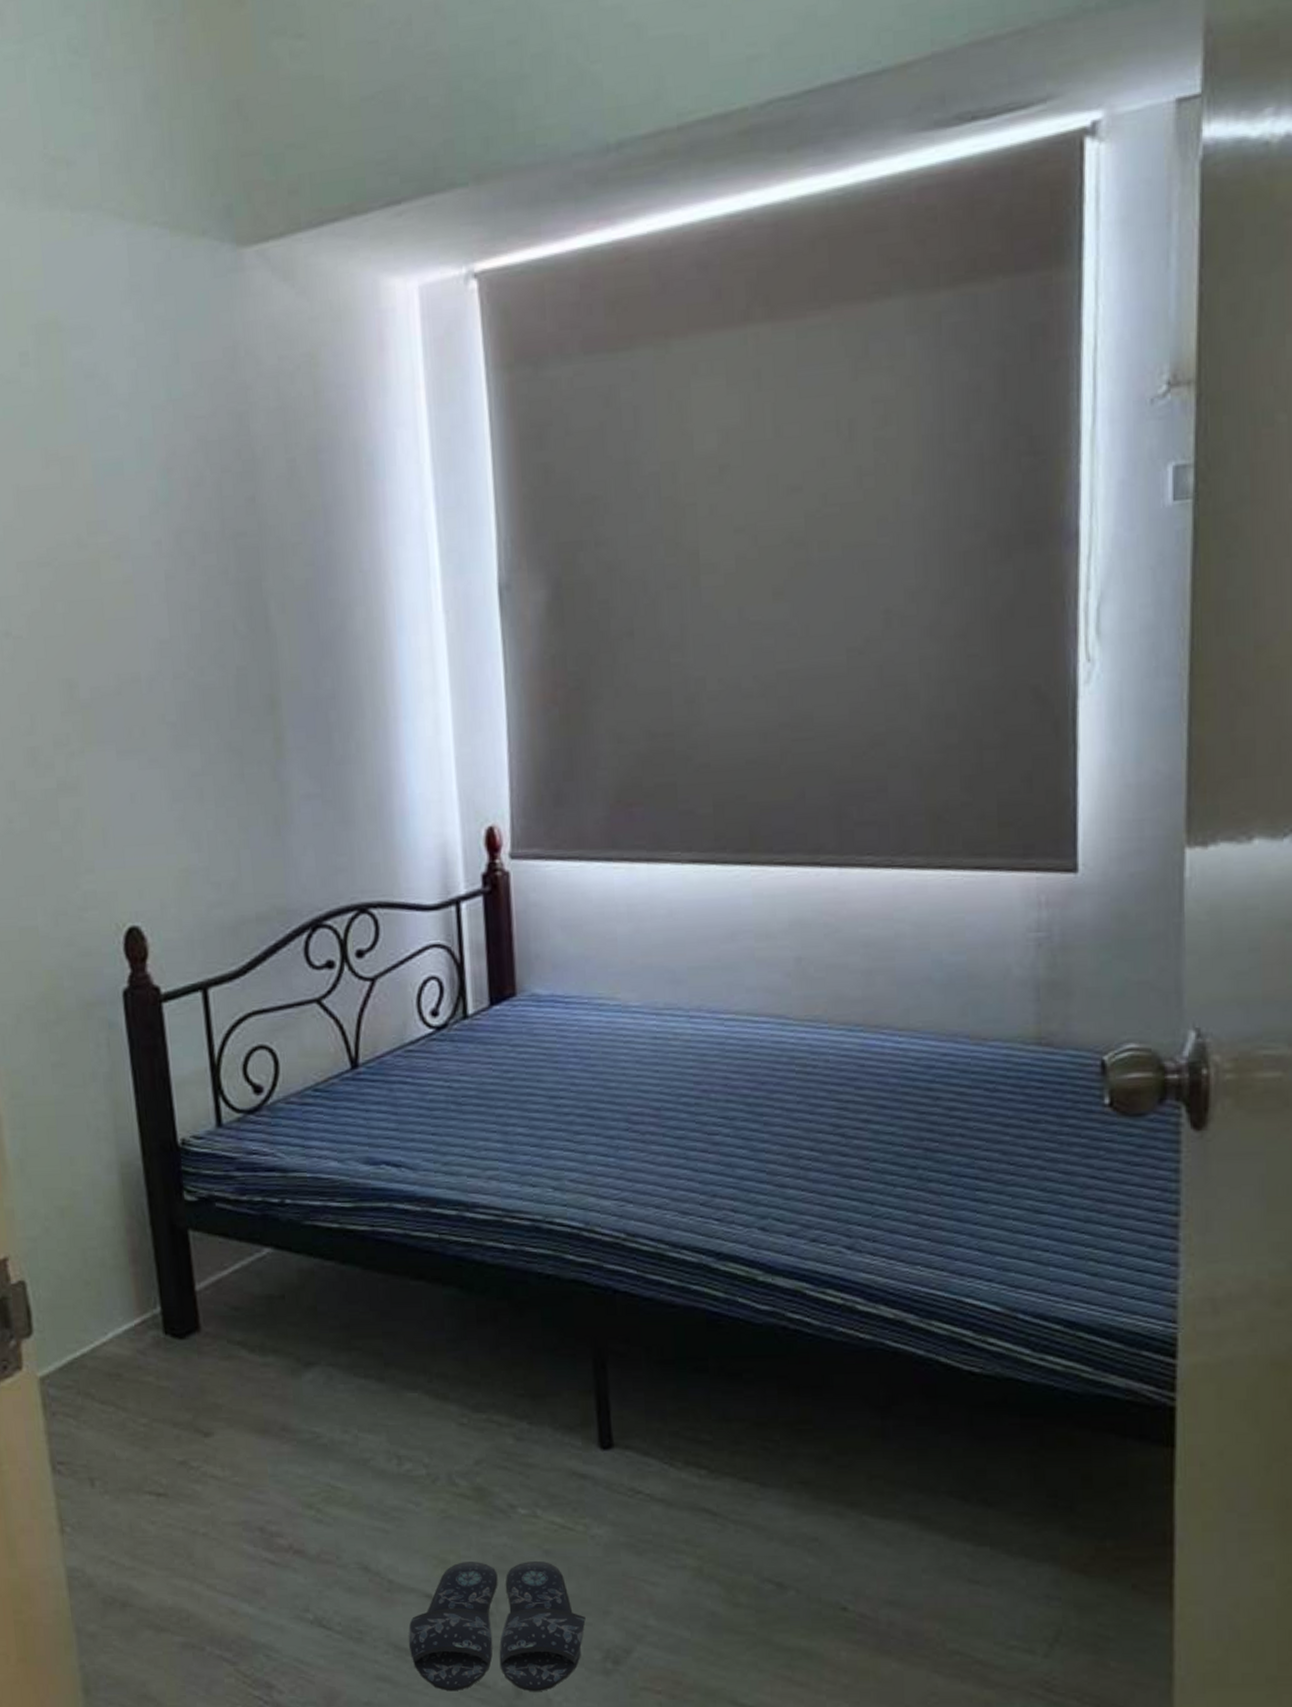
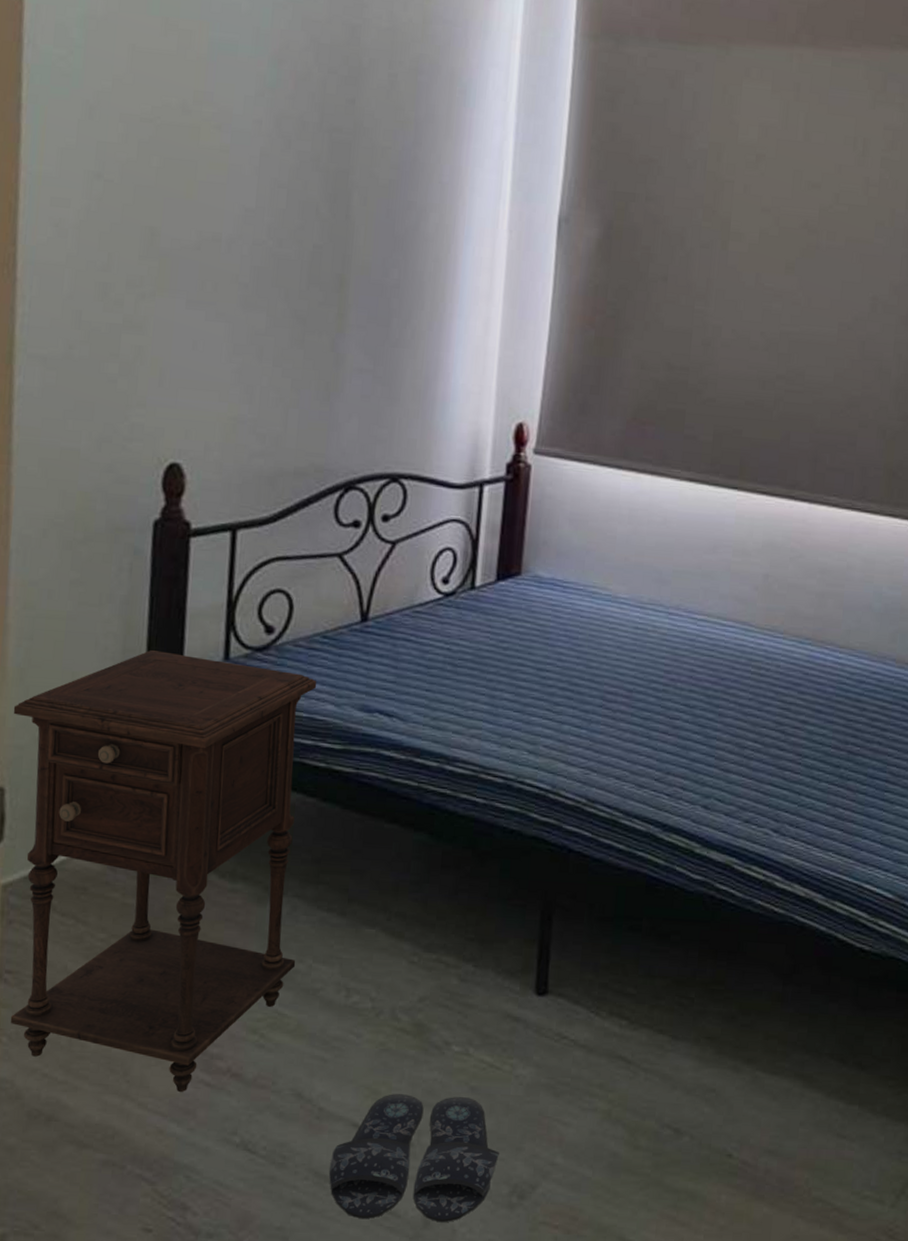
nightstand: none [19,1125,341,1571] -> present [10,650,317,1092]

